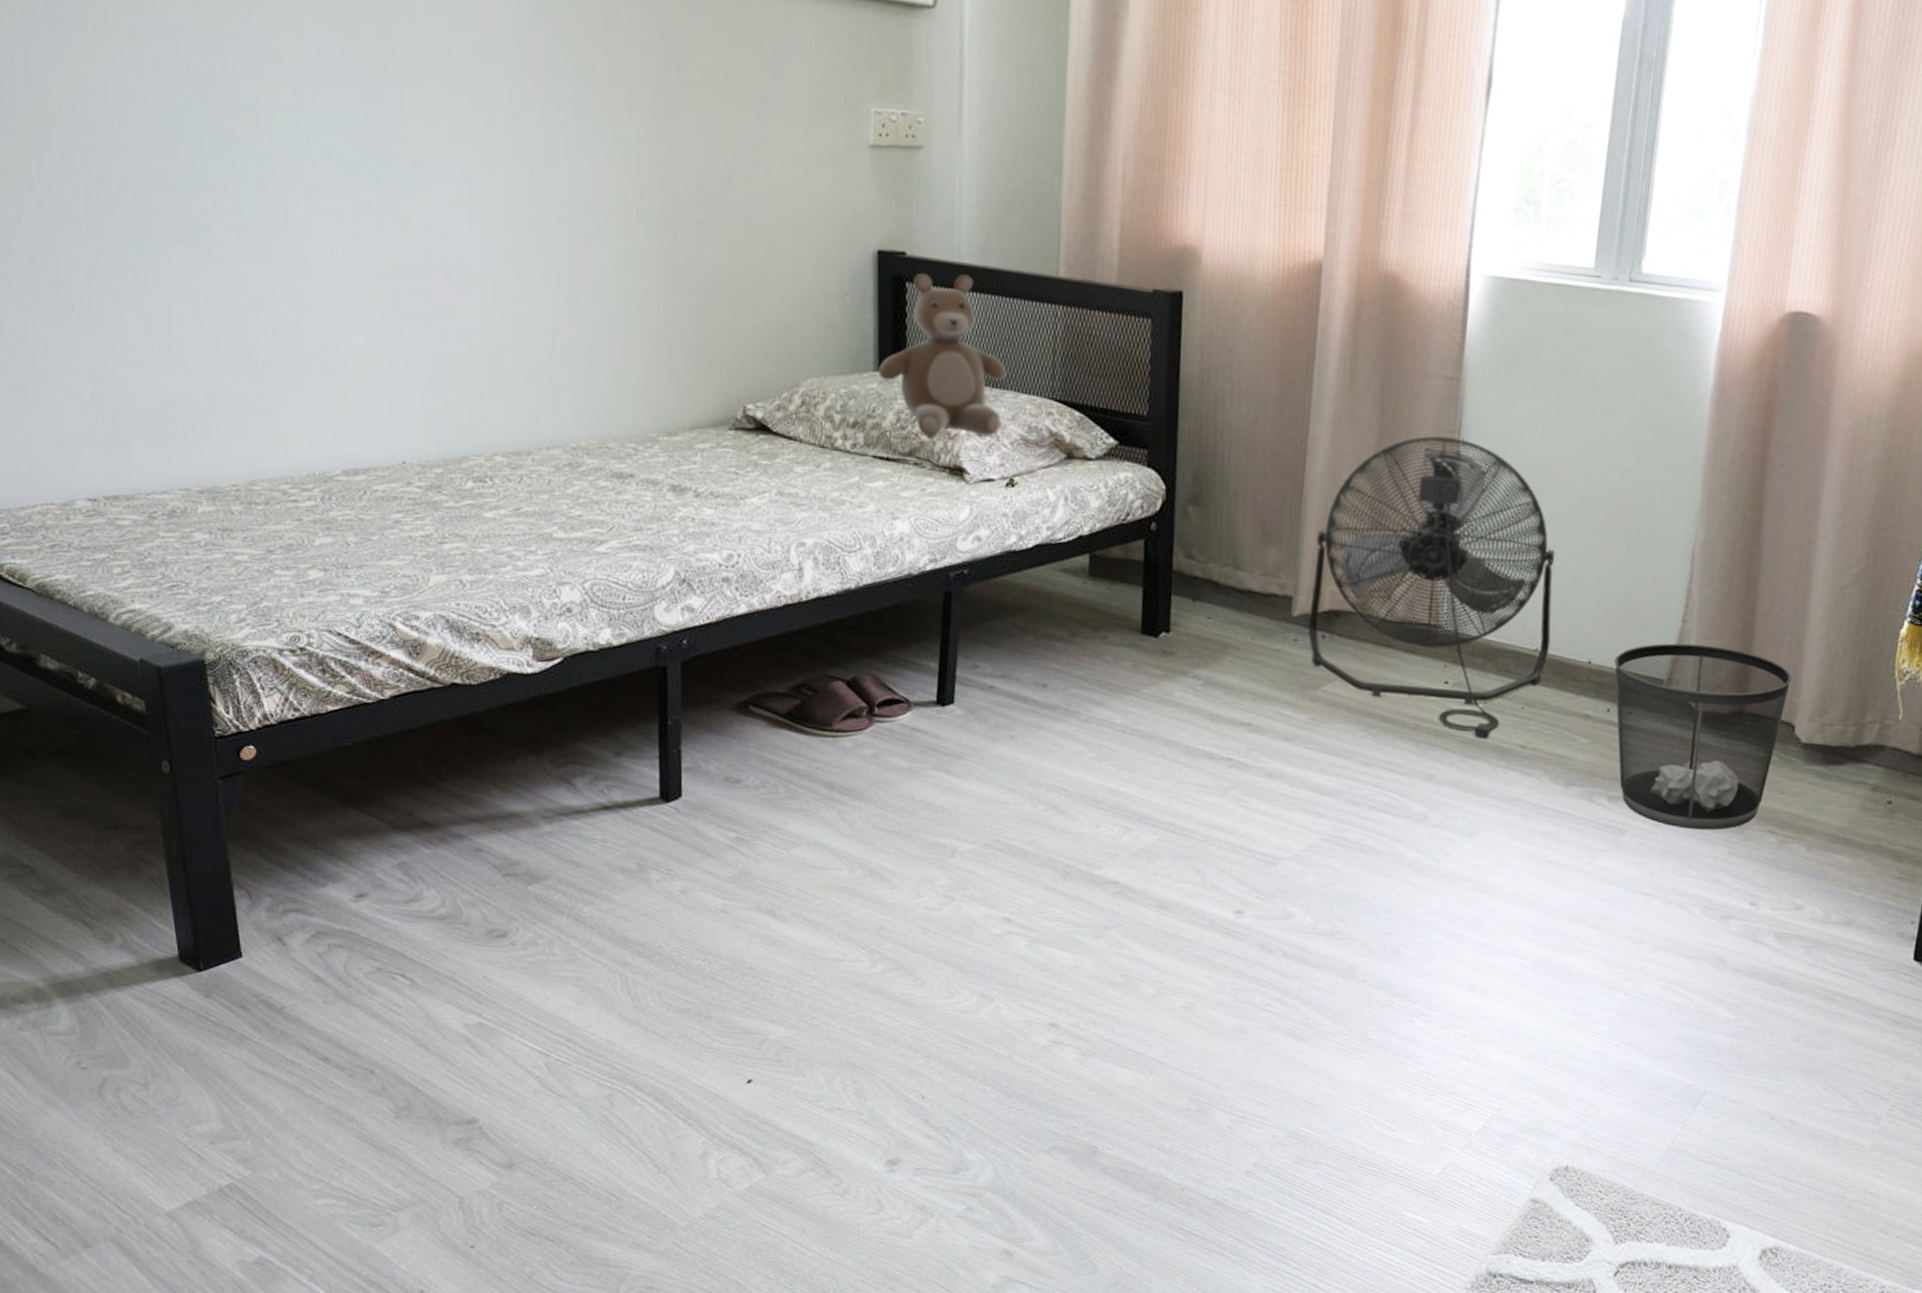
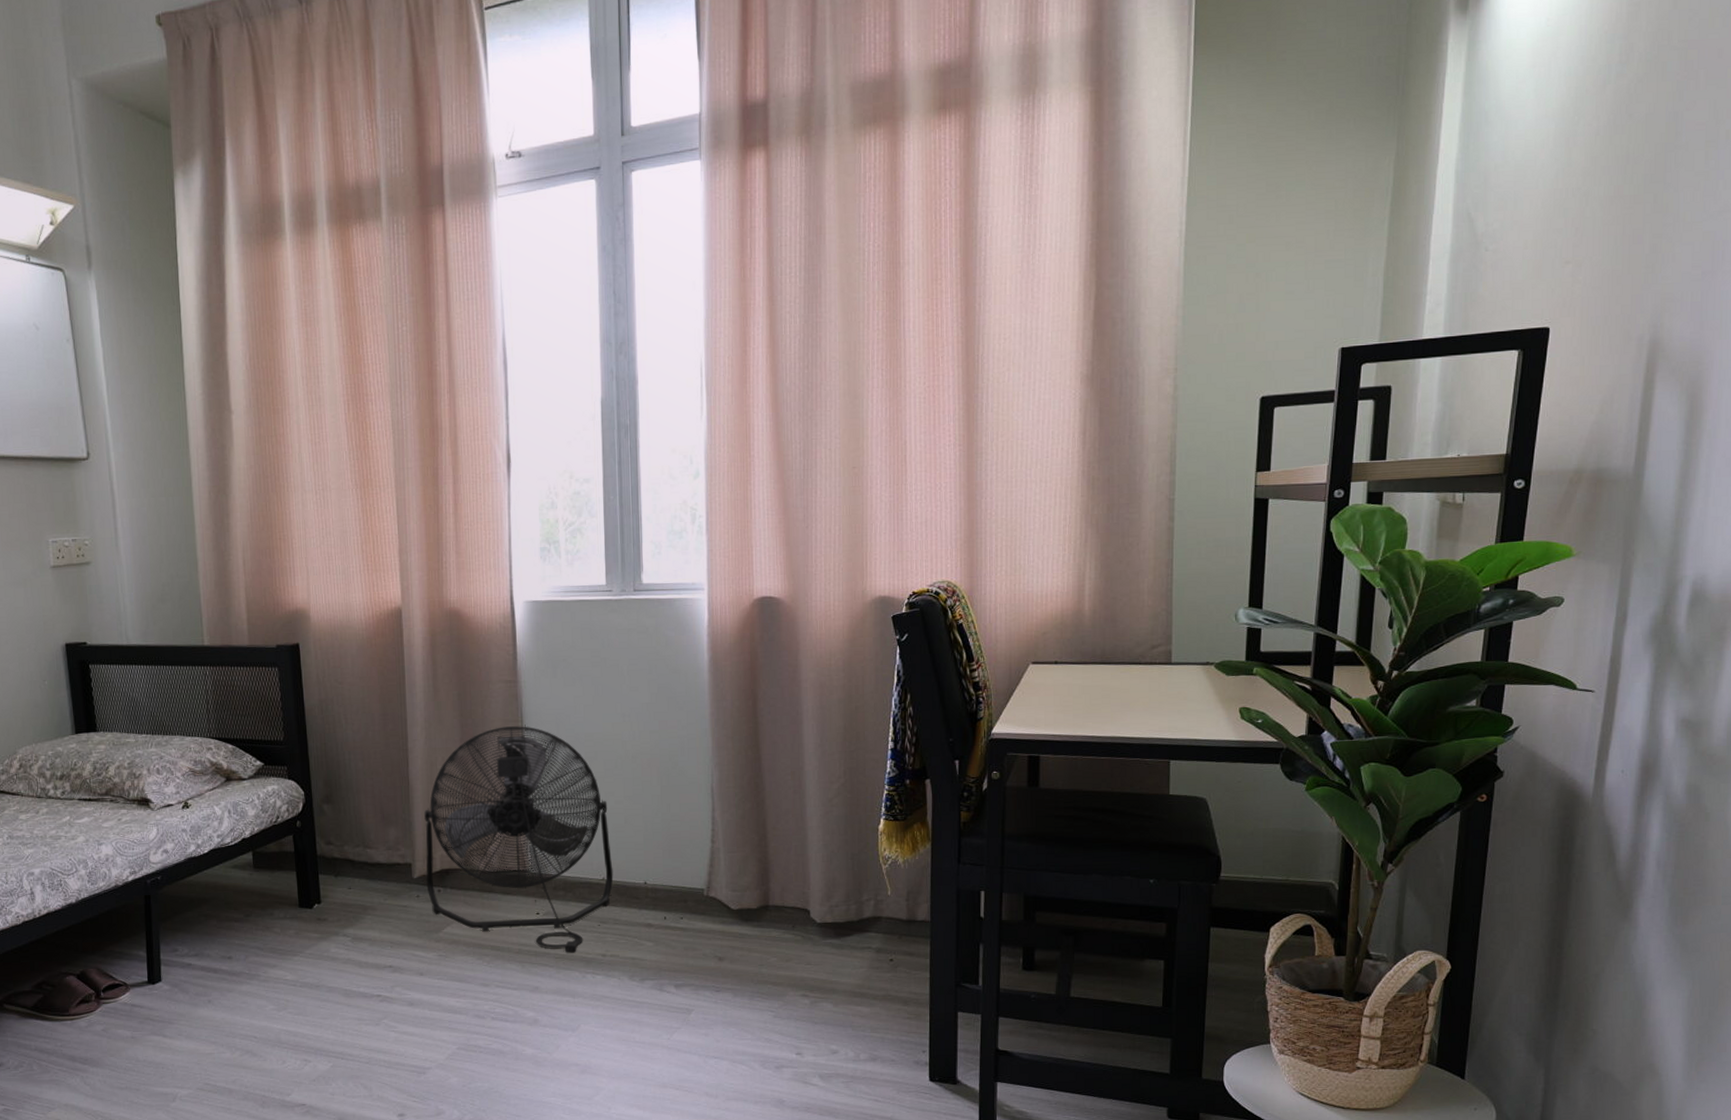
bear: present [878,272,1007,436] -> none [75,653,173,778]
waste bin: present [1614,643,1793,831] -> none [664,857,802,1002]

